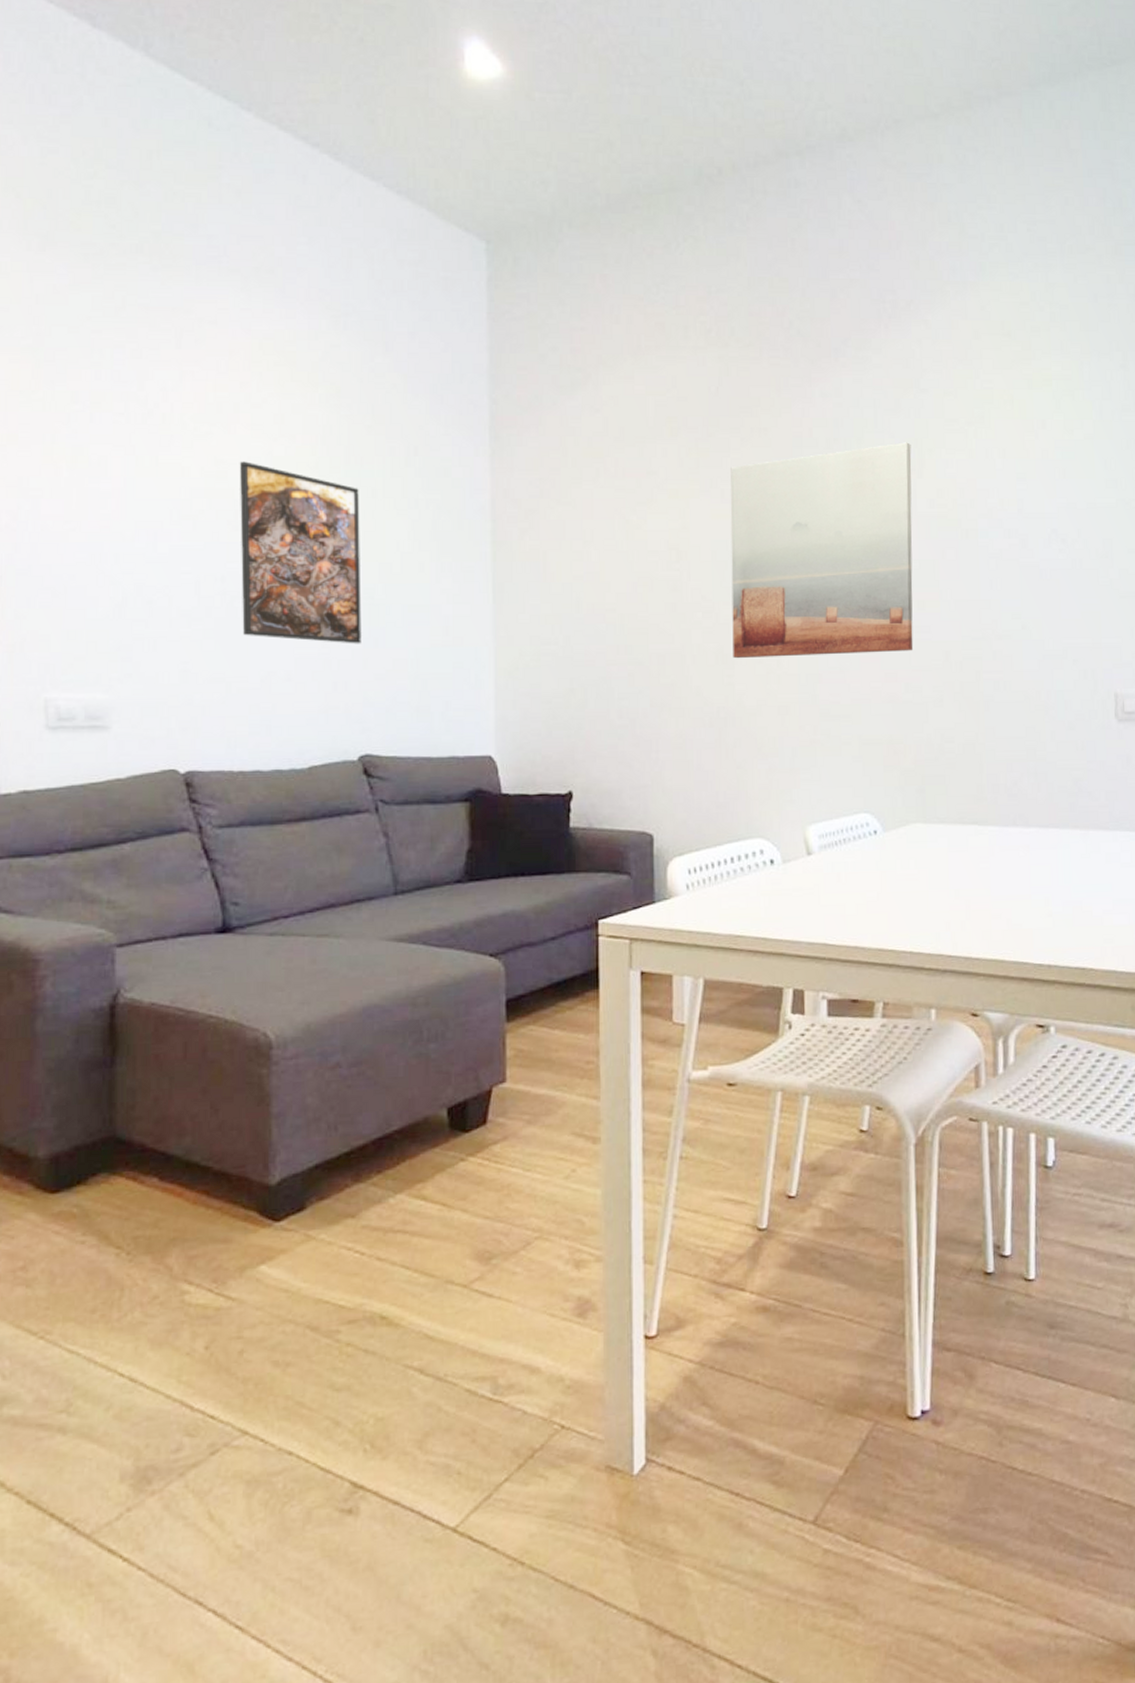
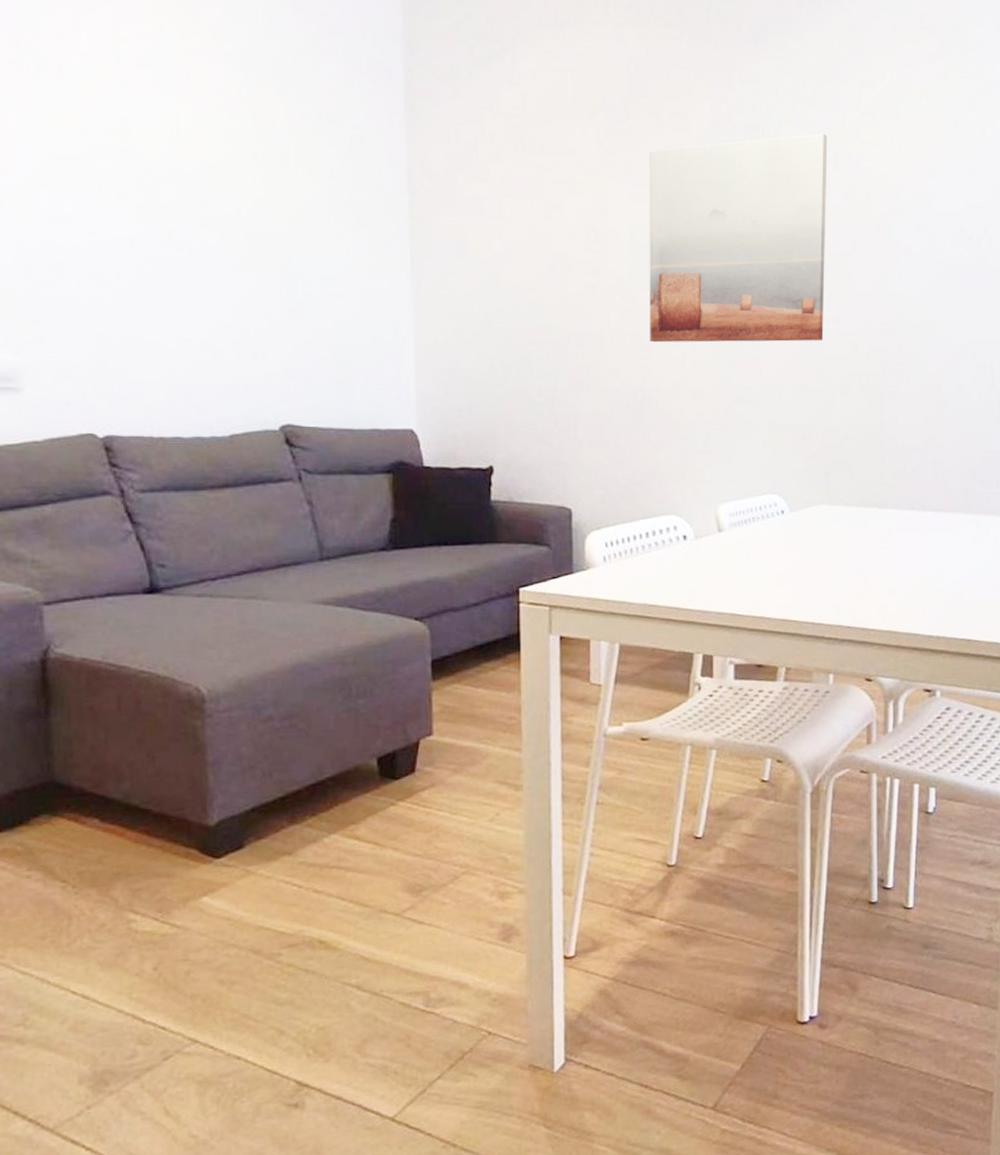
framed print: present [239,461,362,644] -> none [143,120,279,315]

